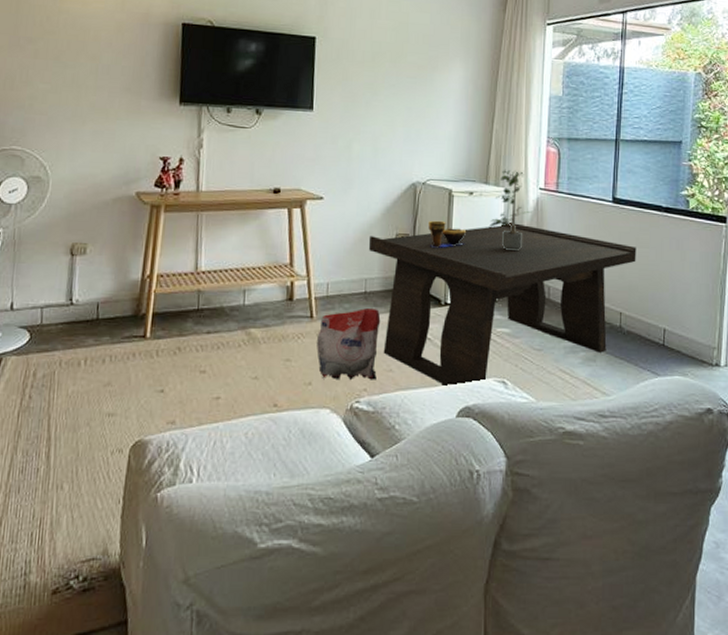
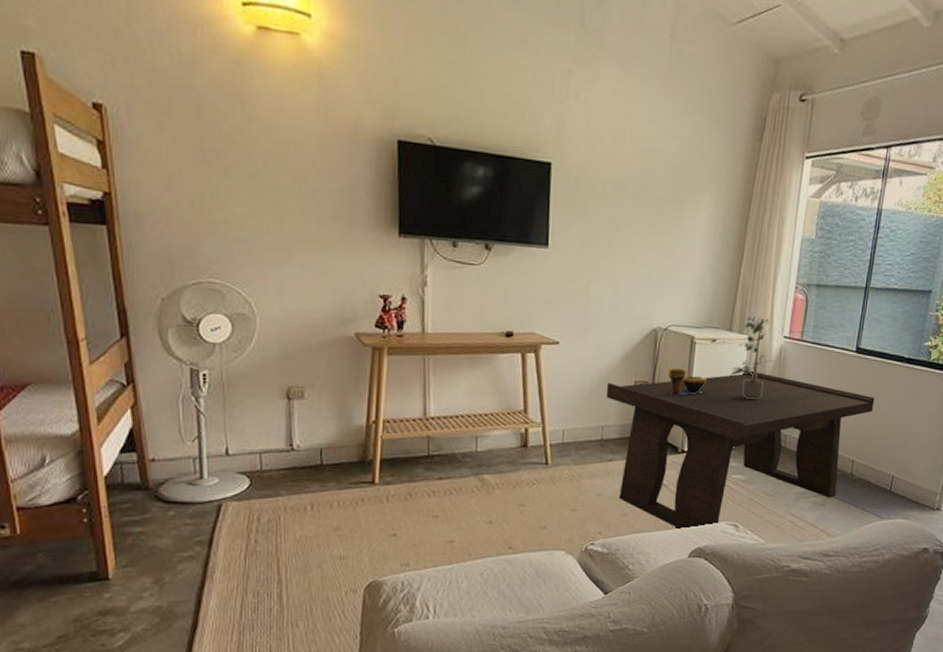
bag: present [317,308,381,380] -> none [552,455,617,524]

